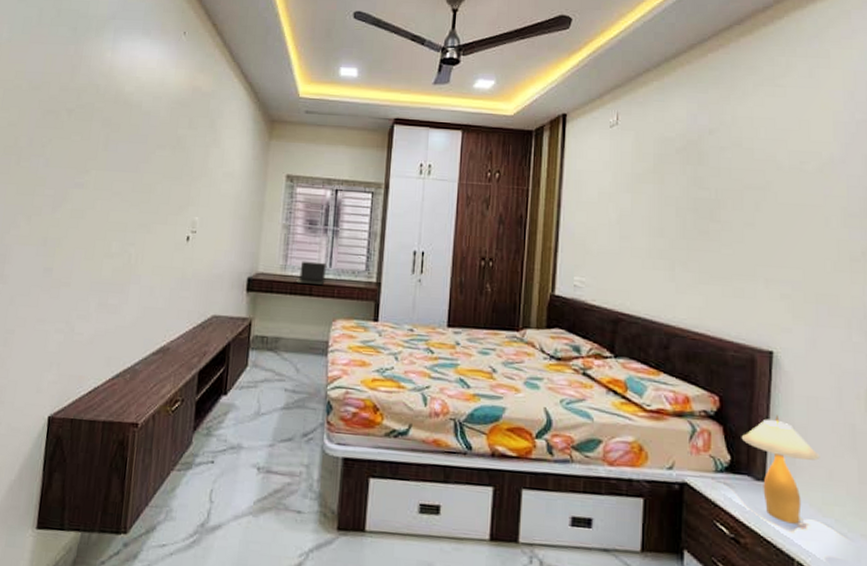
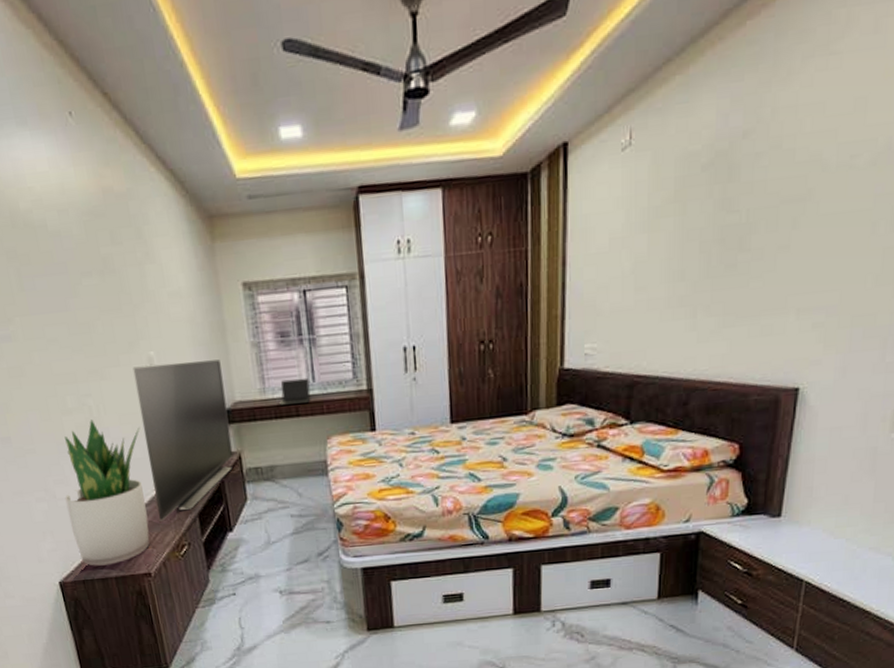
planter: none [77,266,168,408] -> present [65,420,150,566]
television: none [162,227,253,373] -> present [132,359,234,521]
table lamp: present [741,415,820,524] -> none [759,452,838,551]

